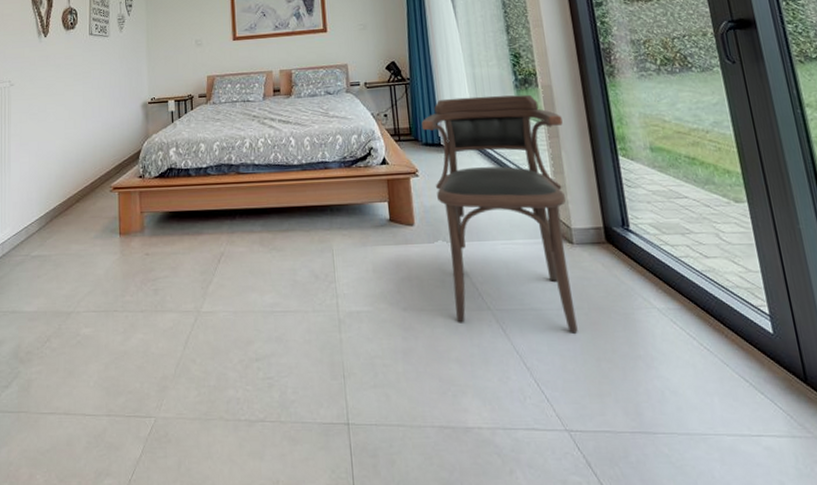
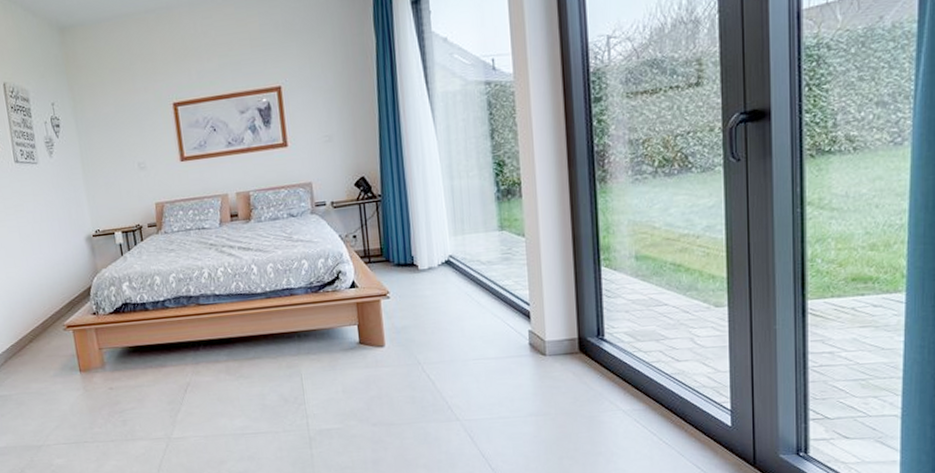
armchair: present [421,94,578,333] -> none [394,206,545,437]

